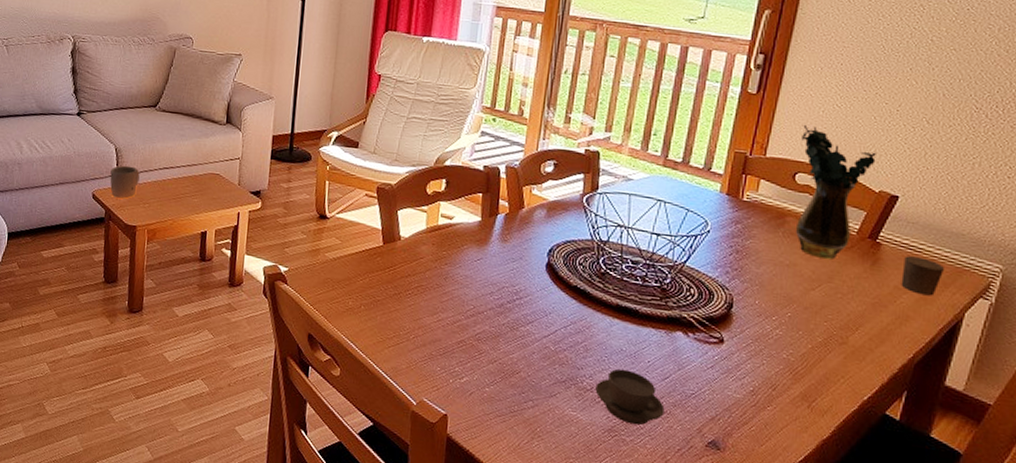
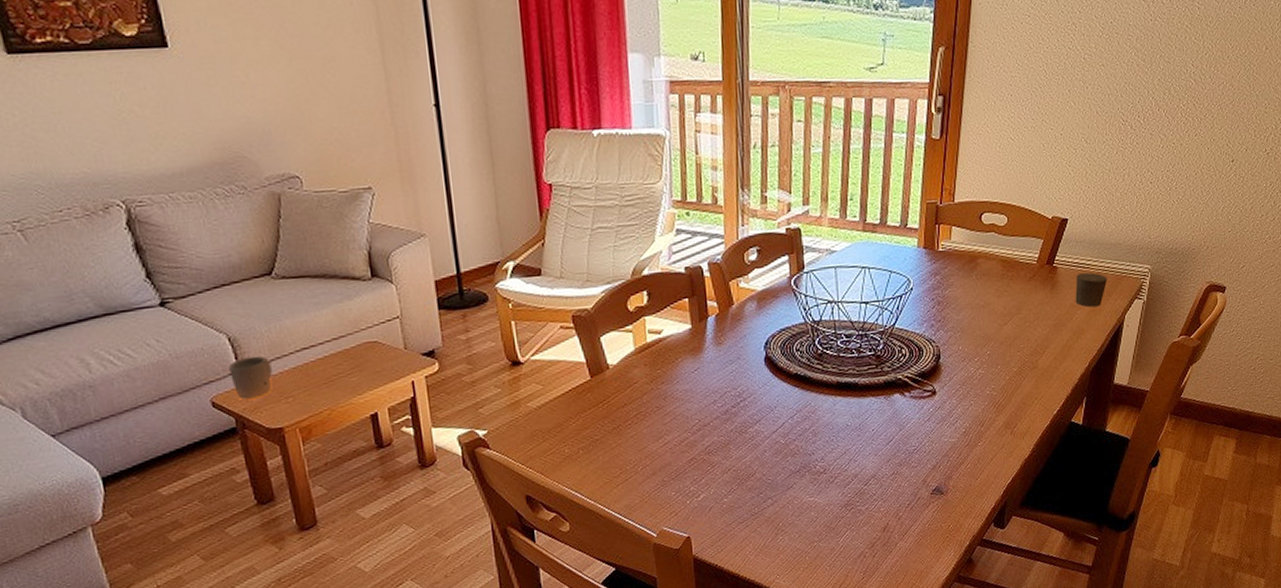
cup: present [595,368,665,426] -> none [828,443,892,494]
vase: present [795,124,876,260] -> none [984,162,1047,293]

